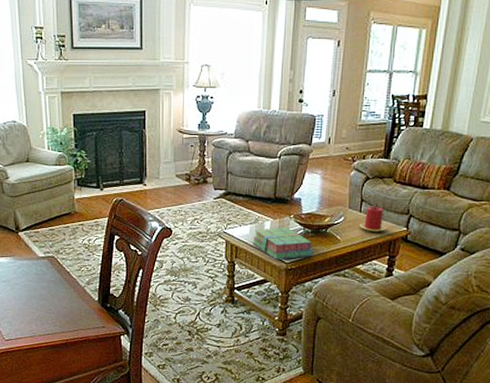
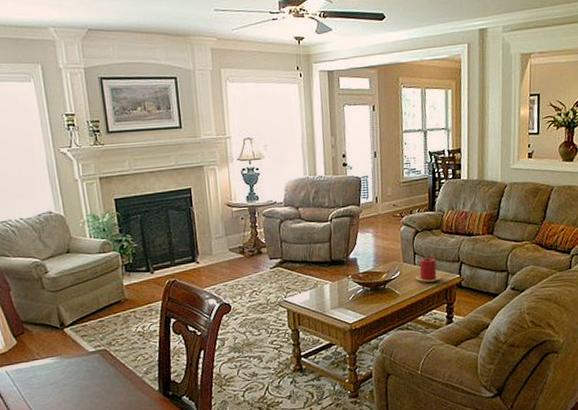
stack of books: present [253,227,314,260] -> none [314,288,375,322]

